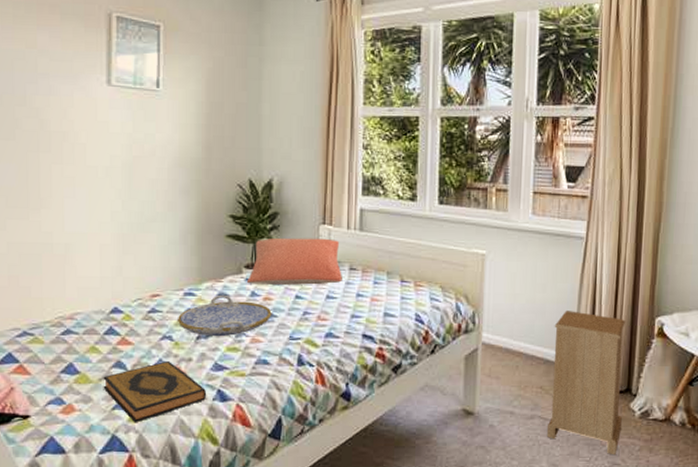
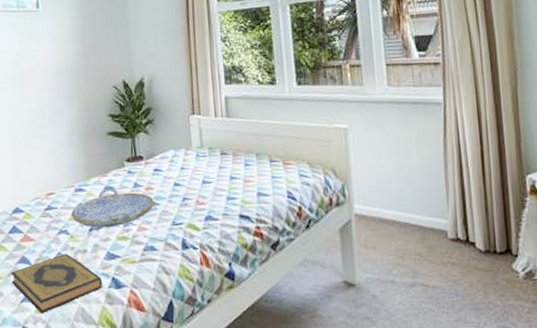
pillow: present [247,237,342,285] -> none [130,127,215,176]
nightstand: present [547,311,626,455] -> none [423,175,507,319]

